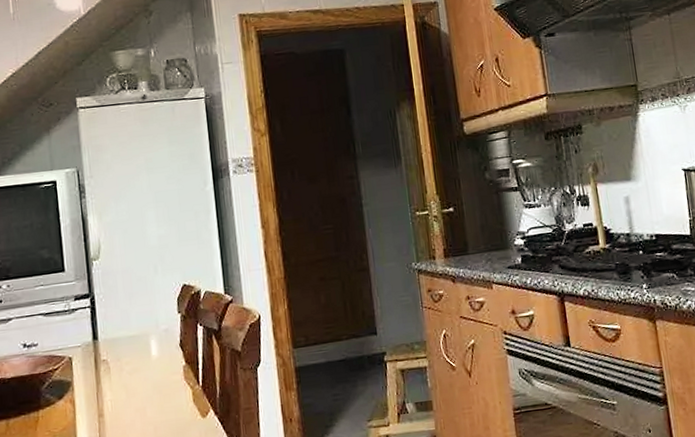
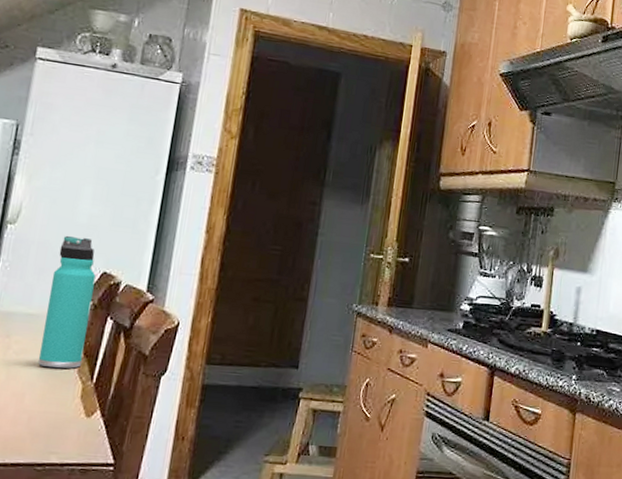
thermos bottle: none [141,257,186,381] -> present [38,235,96,369]

